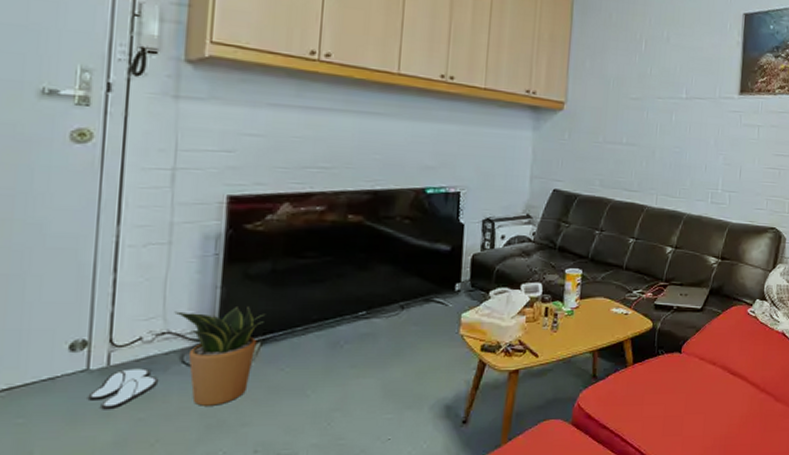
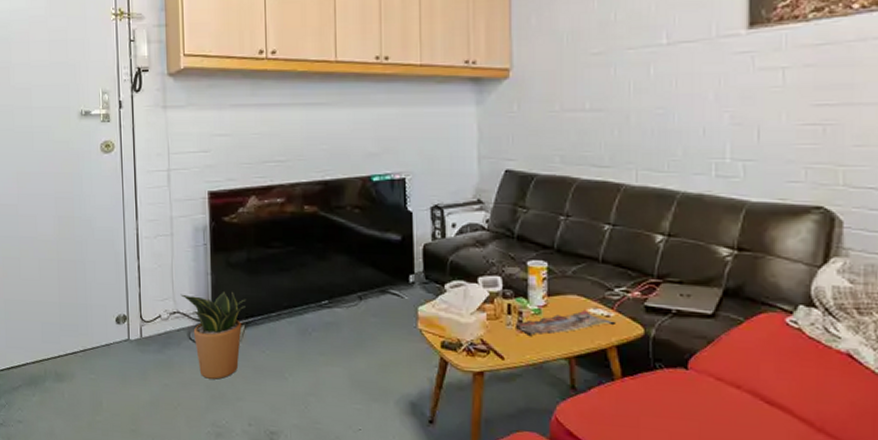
slippers: present [87,368,158,409] -> none [131,341,174,373]
magazine: none [549,311,632,335] -> present [514,311,616,337]

